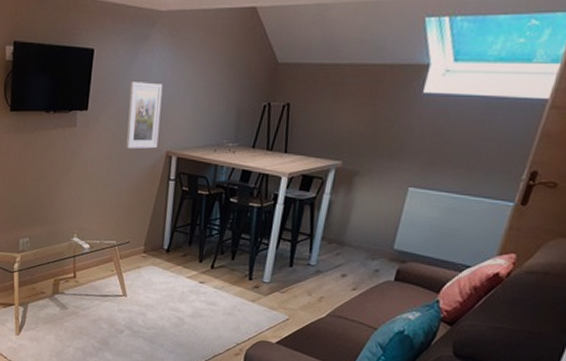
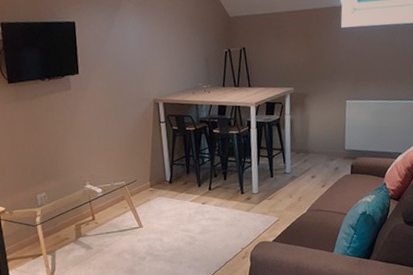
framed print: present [126,82,163,149] -> none [112,44,145,102]

